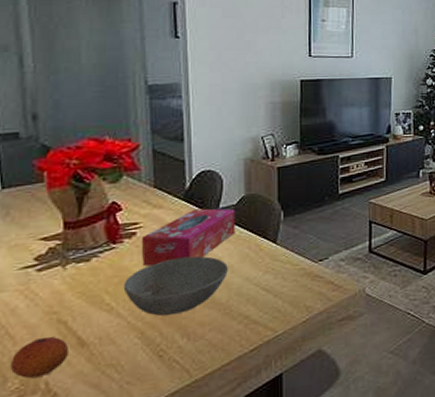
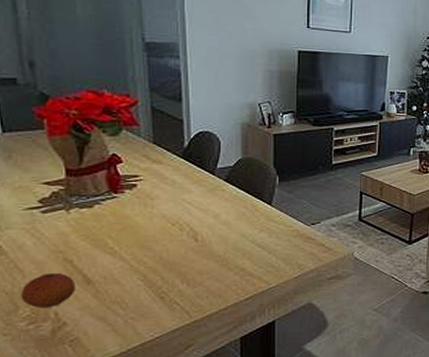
bowl: present [123,256,228,316] -> none [125,211,225,263]
tissue box: present [141,208,236,267] -> none [141,167,233,217]

